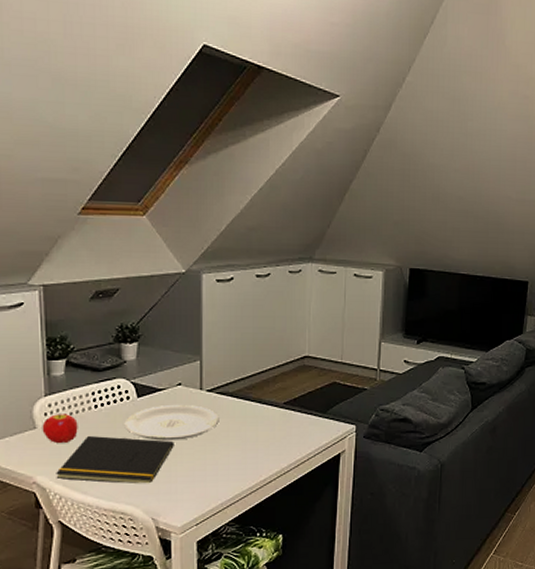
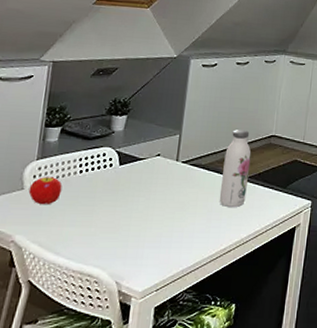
notepad: present [56,435,174,484] -> none [33,198,147,248]
plate: present [124,404,219,441] -> none [104,173,190,207]
water bottle: none [253,352,284,437] -> present [219,130,252,208]

